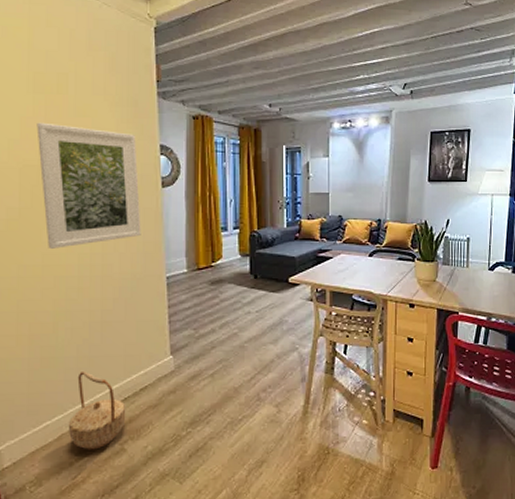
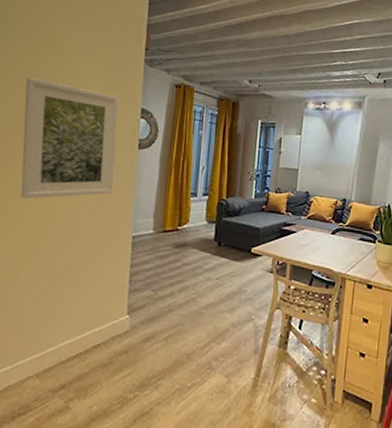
basket: present [68,372,126,450] -> none [15,323,76,405]

